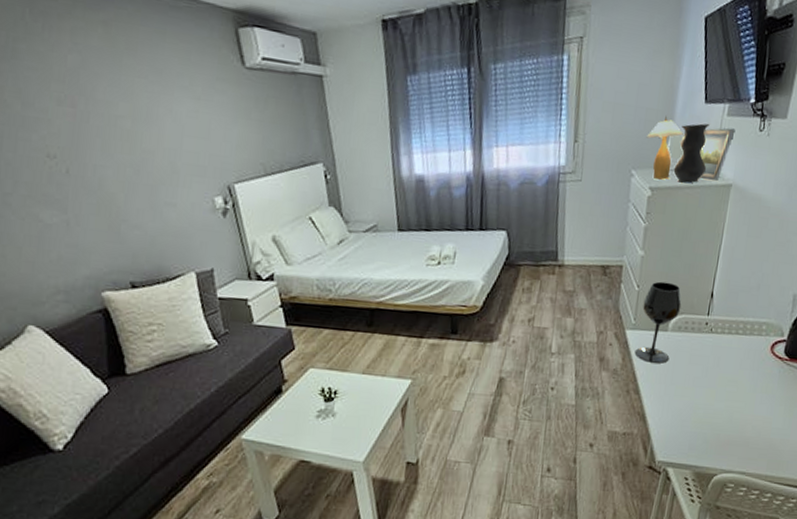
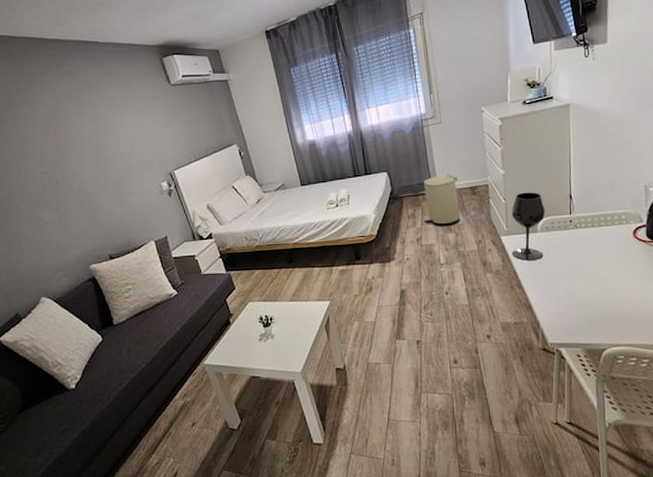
pedal bin: none [541,245,589,309] -> present [423,174,461,227]
table lamp: present [646,115,684,180] -> none [489,59,520,111]
vase: present [673,123,710,183] -> none [517,59,545,110]
picture frame: present [699,128,735,181] -> none [536,59,564,105]

